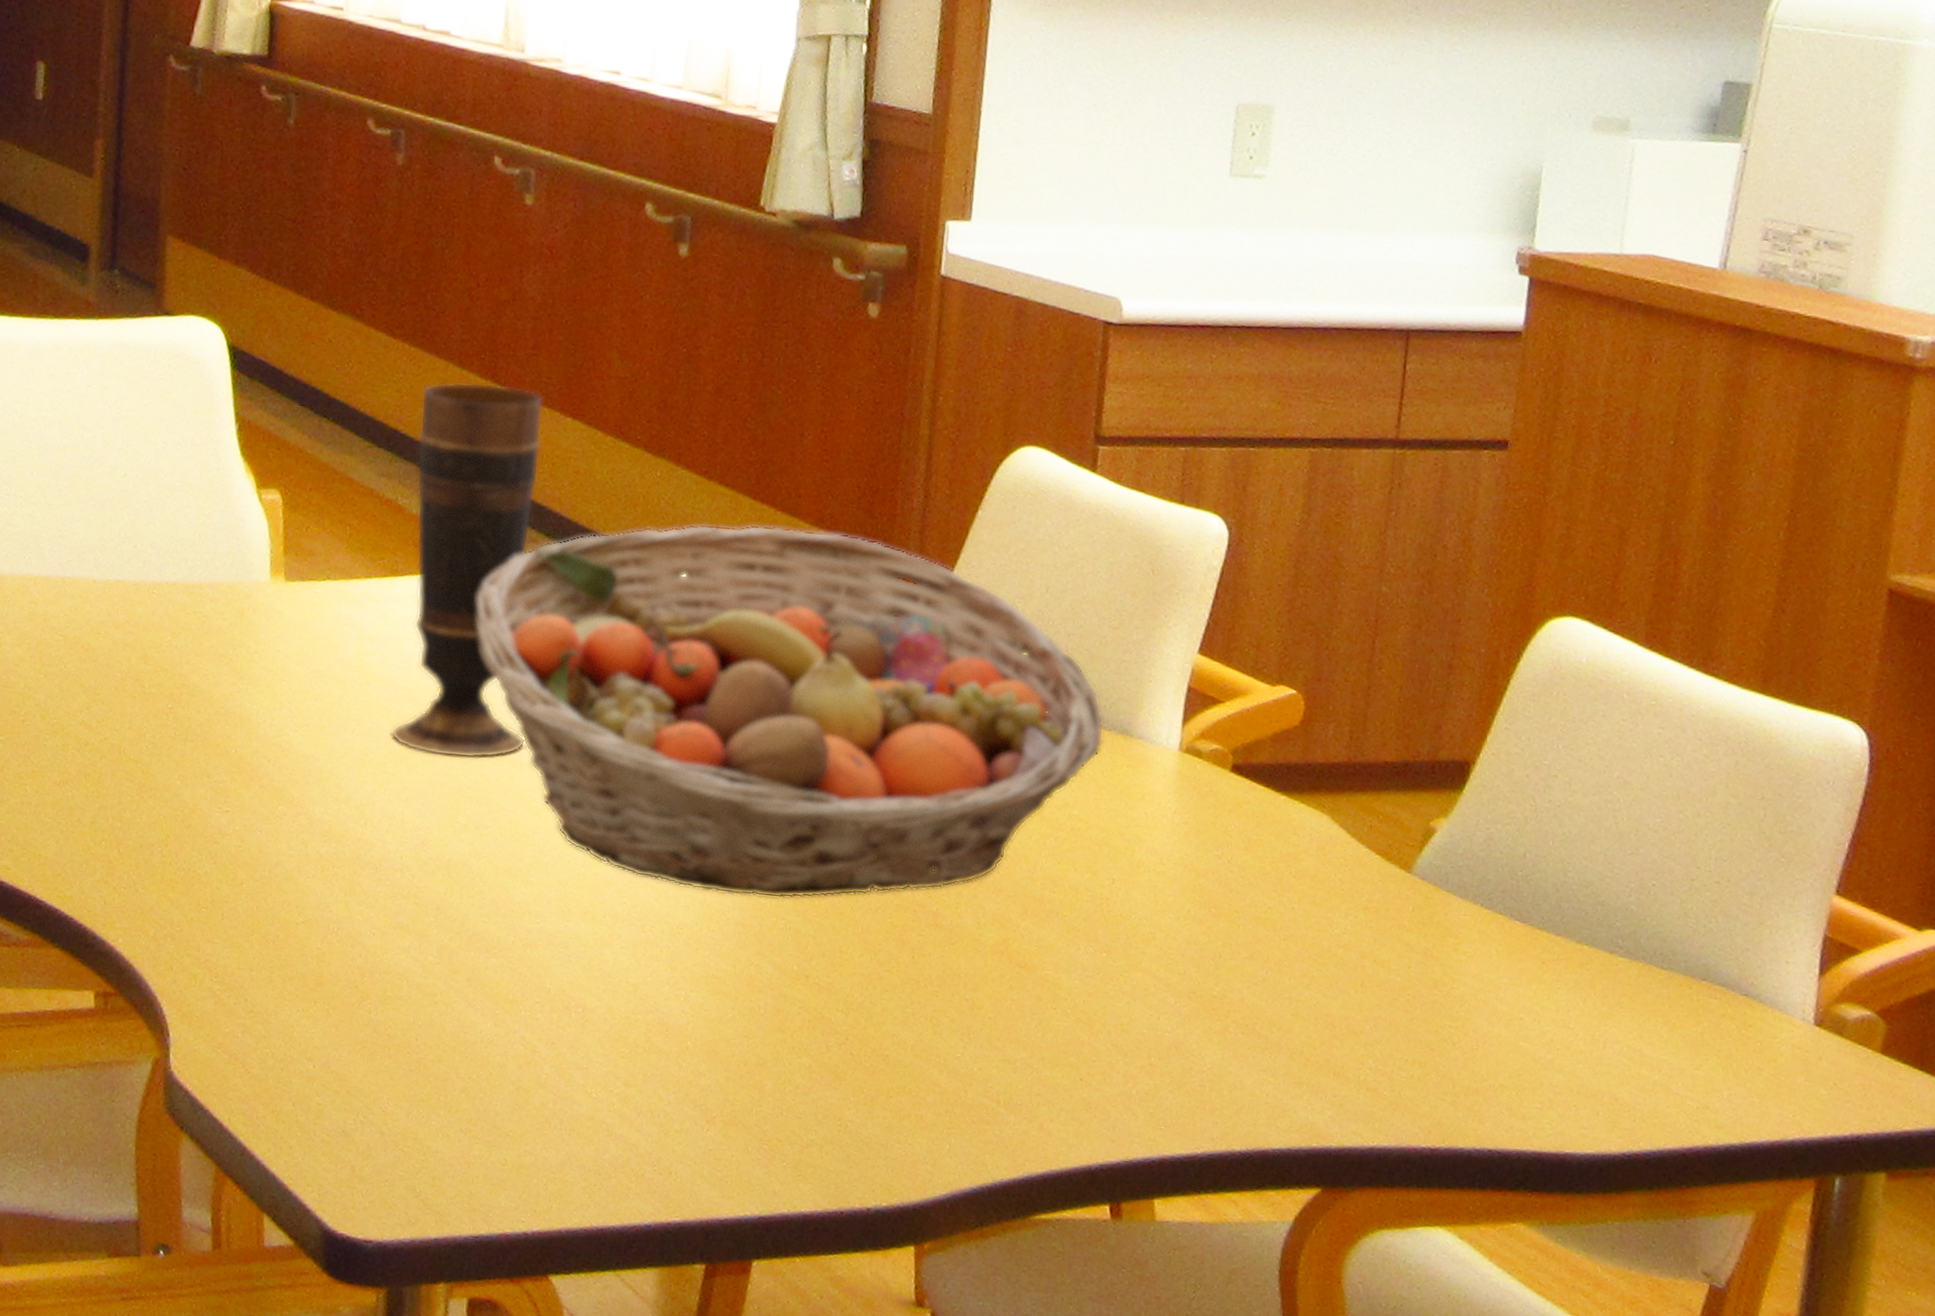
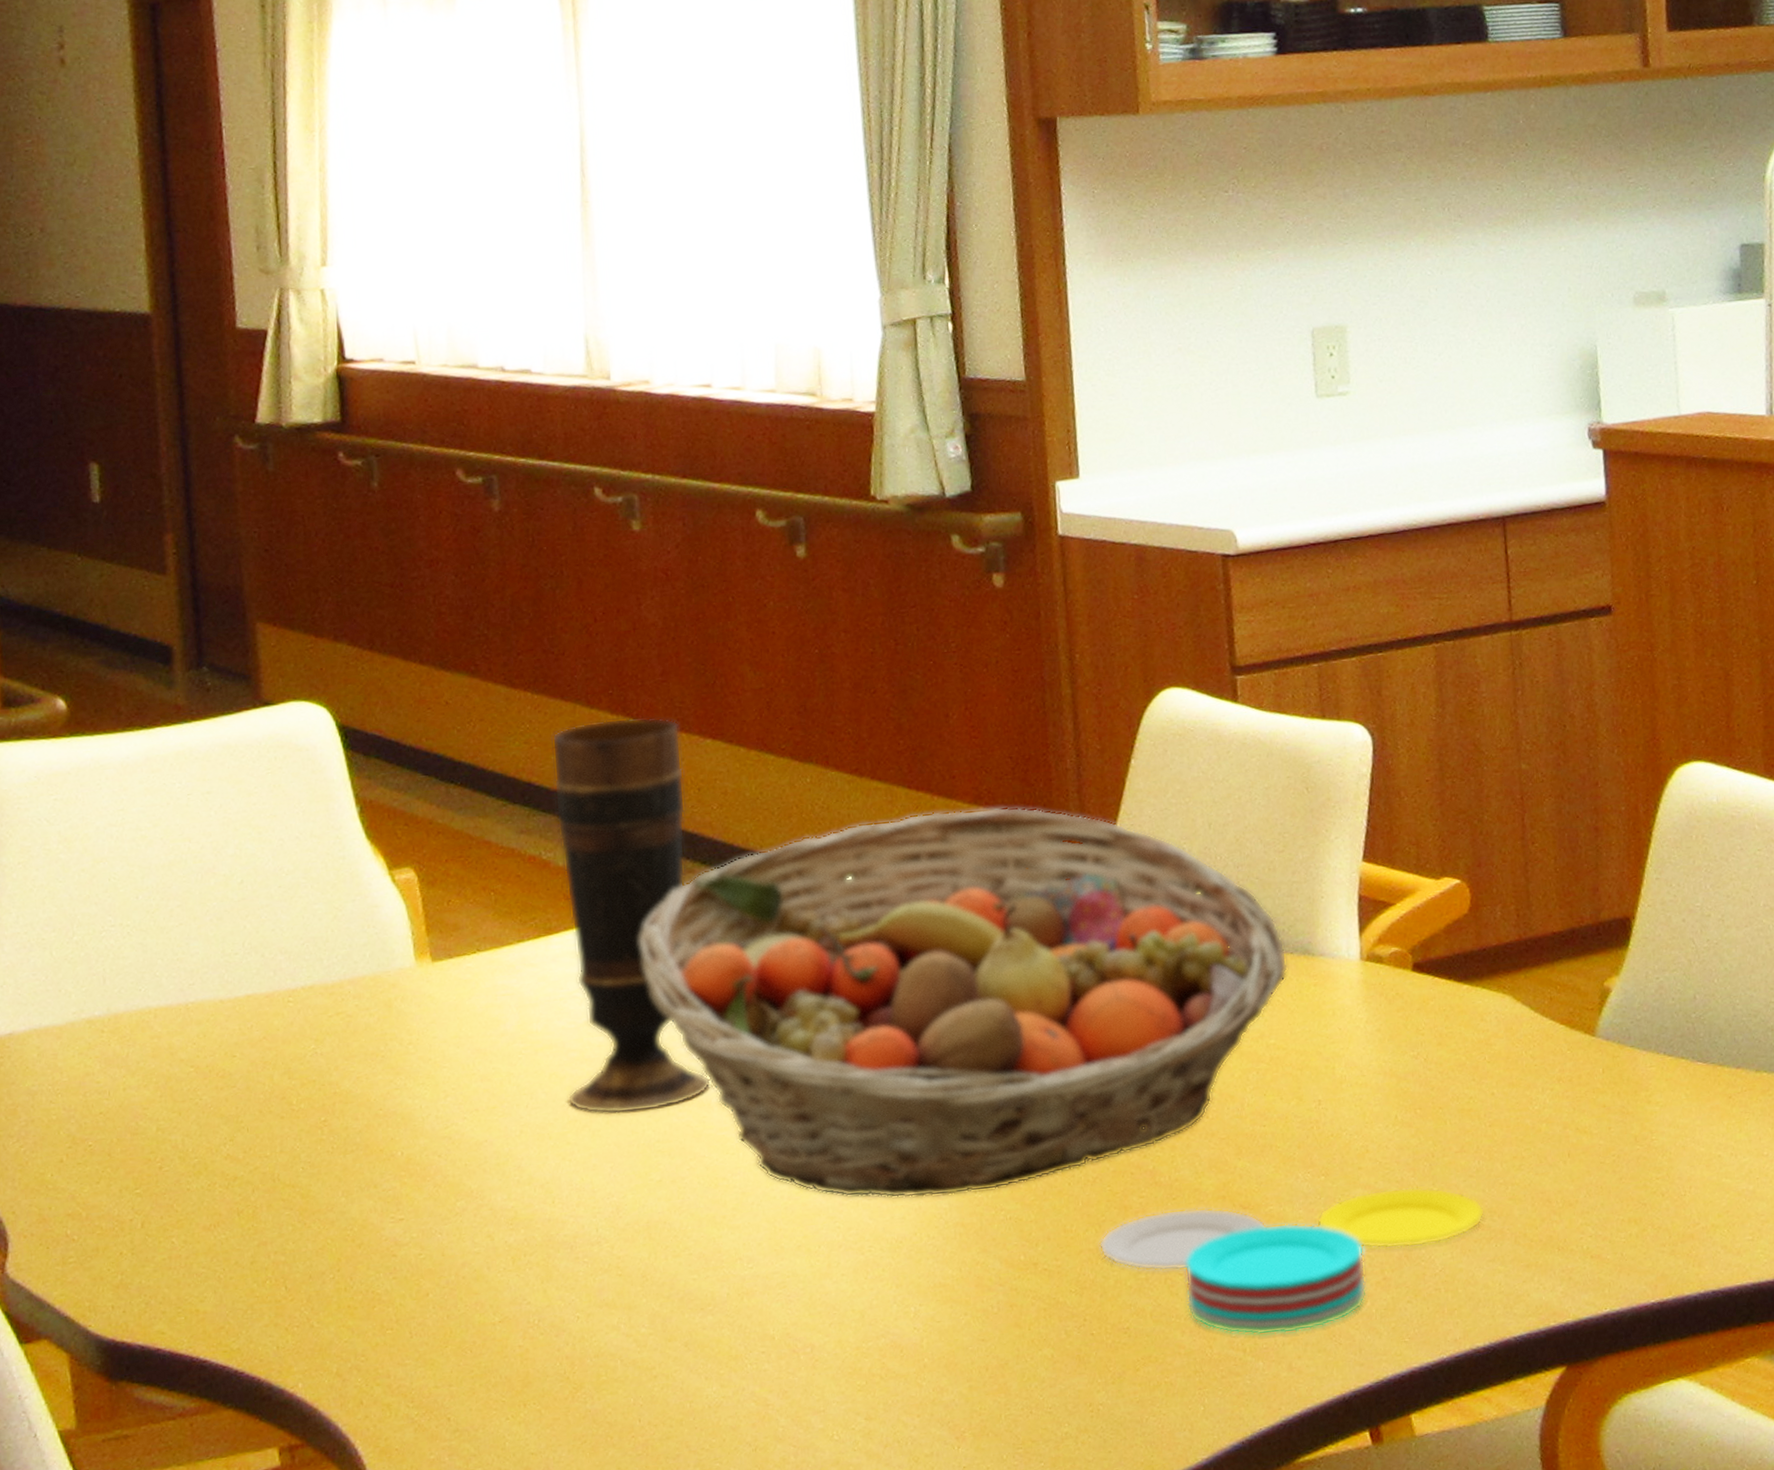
plate: none [871,952,1265,1097] -> present [1098,1187,1486,1336]

